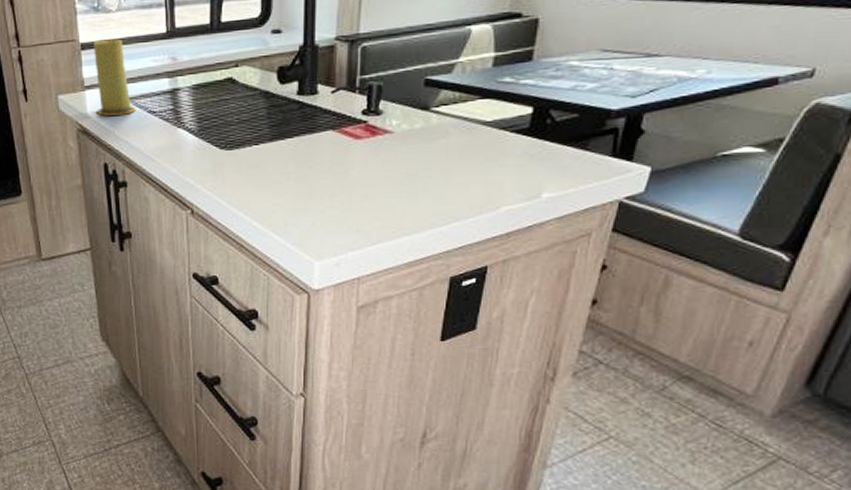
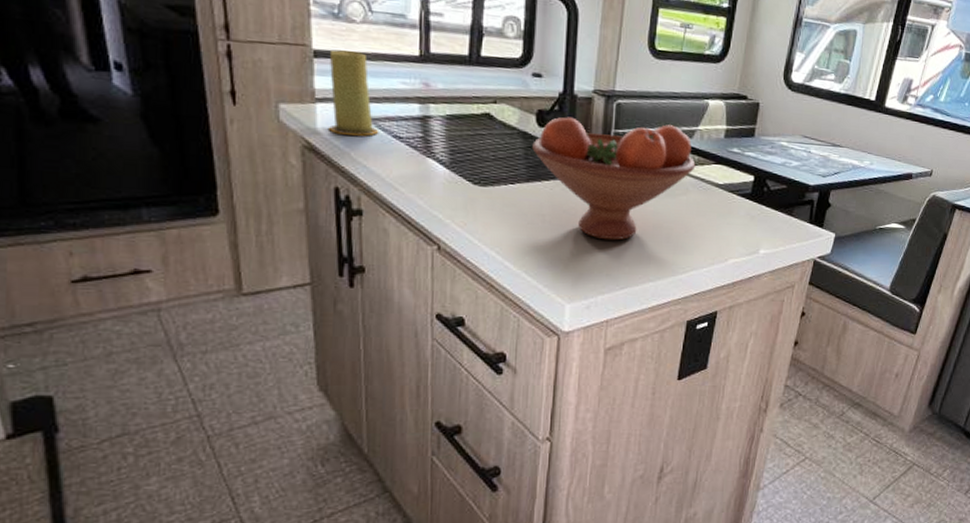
fruit bowl: none [275,61,457,194] -> present [532,117,696,241]

